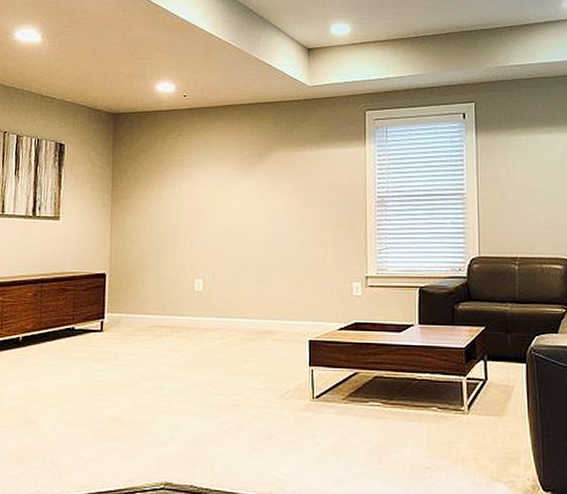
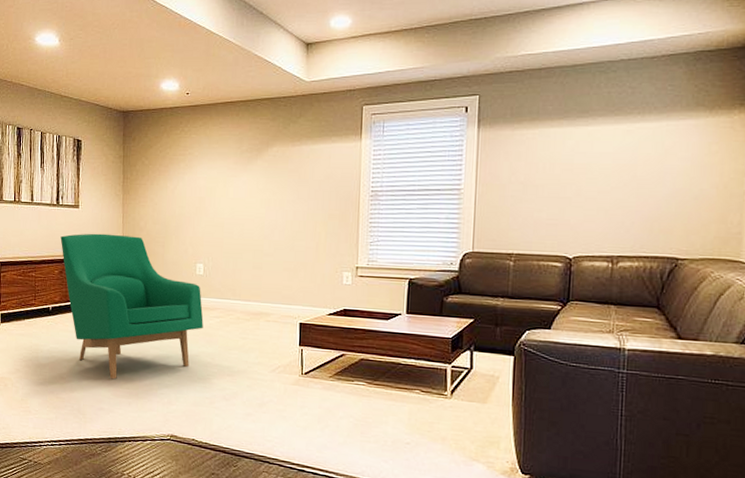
armchair: none [35,248,203,420] -> present [60,233,204,380]

